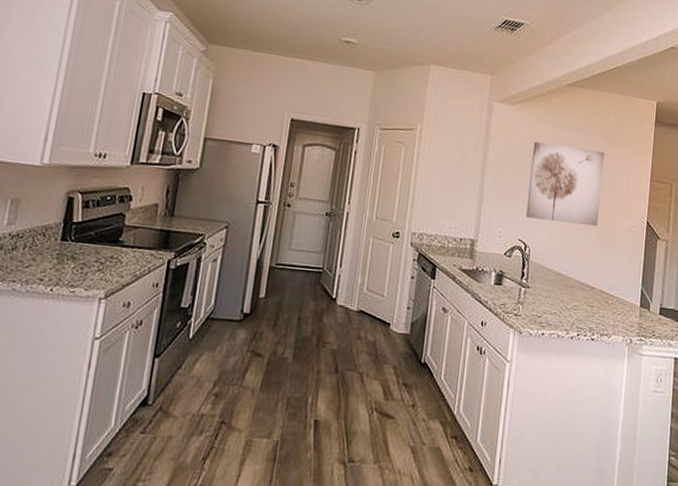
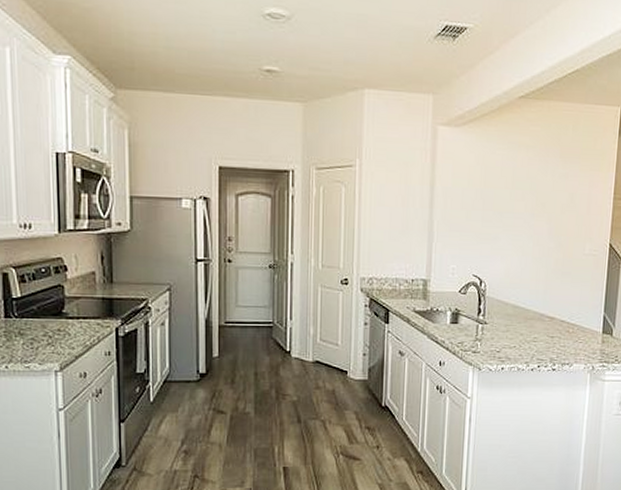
wall art: present [526,142,605,226] -> none [480,167,564,254]

